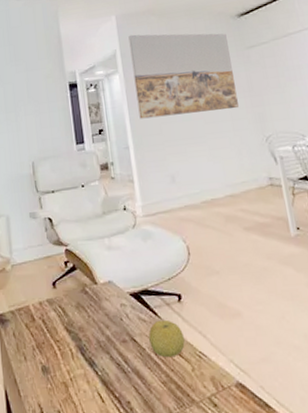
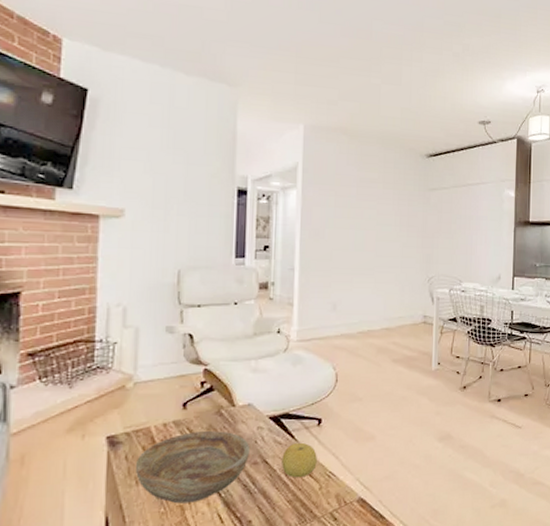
bowl: none [21,308,118,381] -> present [135,431,249,504]
wall art: present [128,33,239,119] -> none [311,150,413,247]

